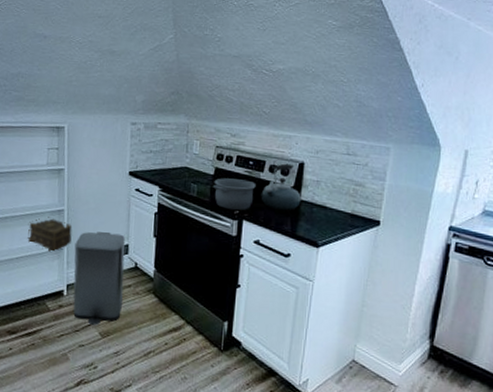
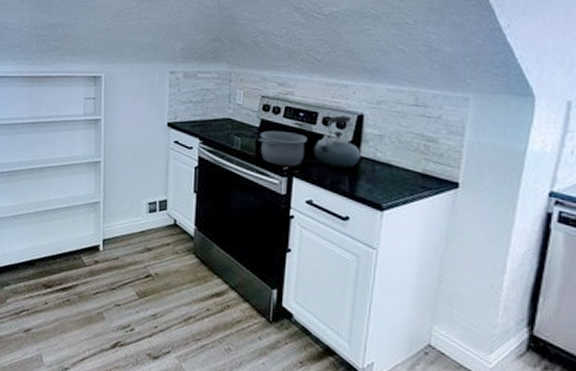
decorative box: present [28,217,73,251] -> none [64,168,109,204]
pedal bin: present [73,232,126,325] -> none [109,185,164,285]

